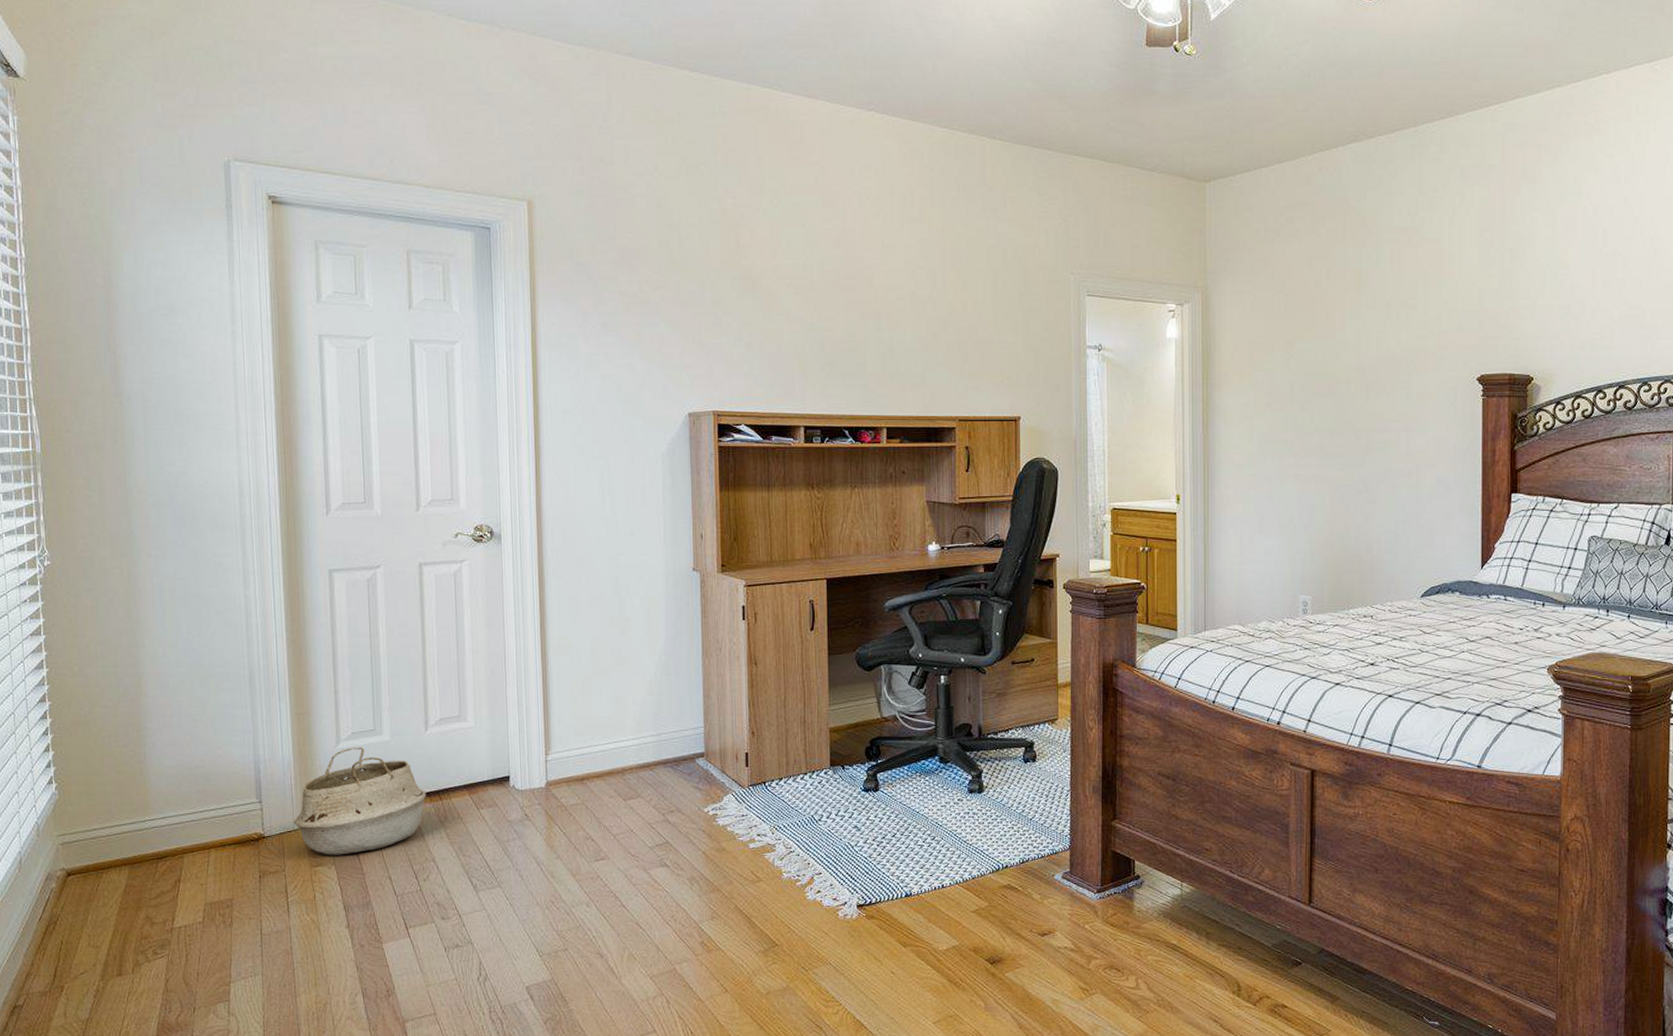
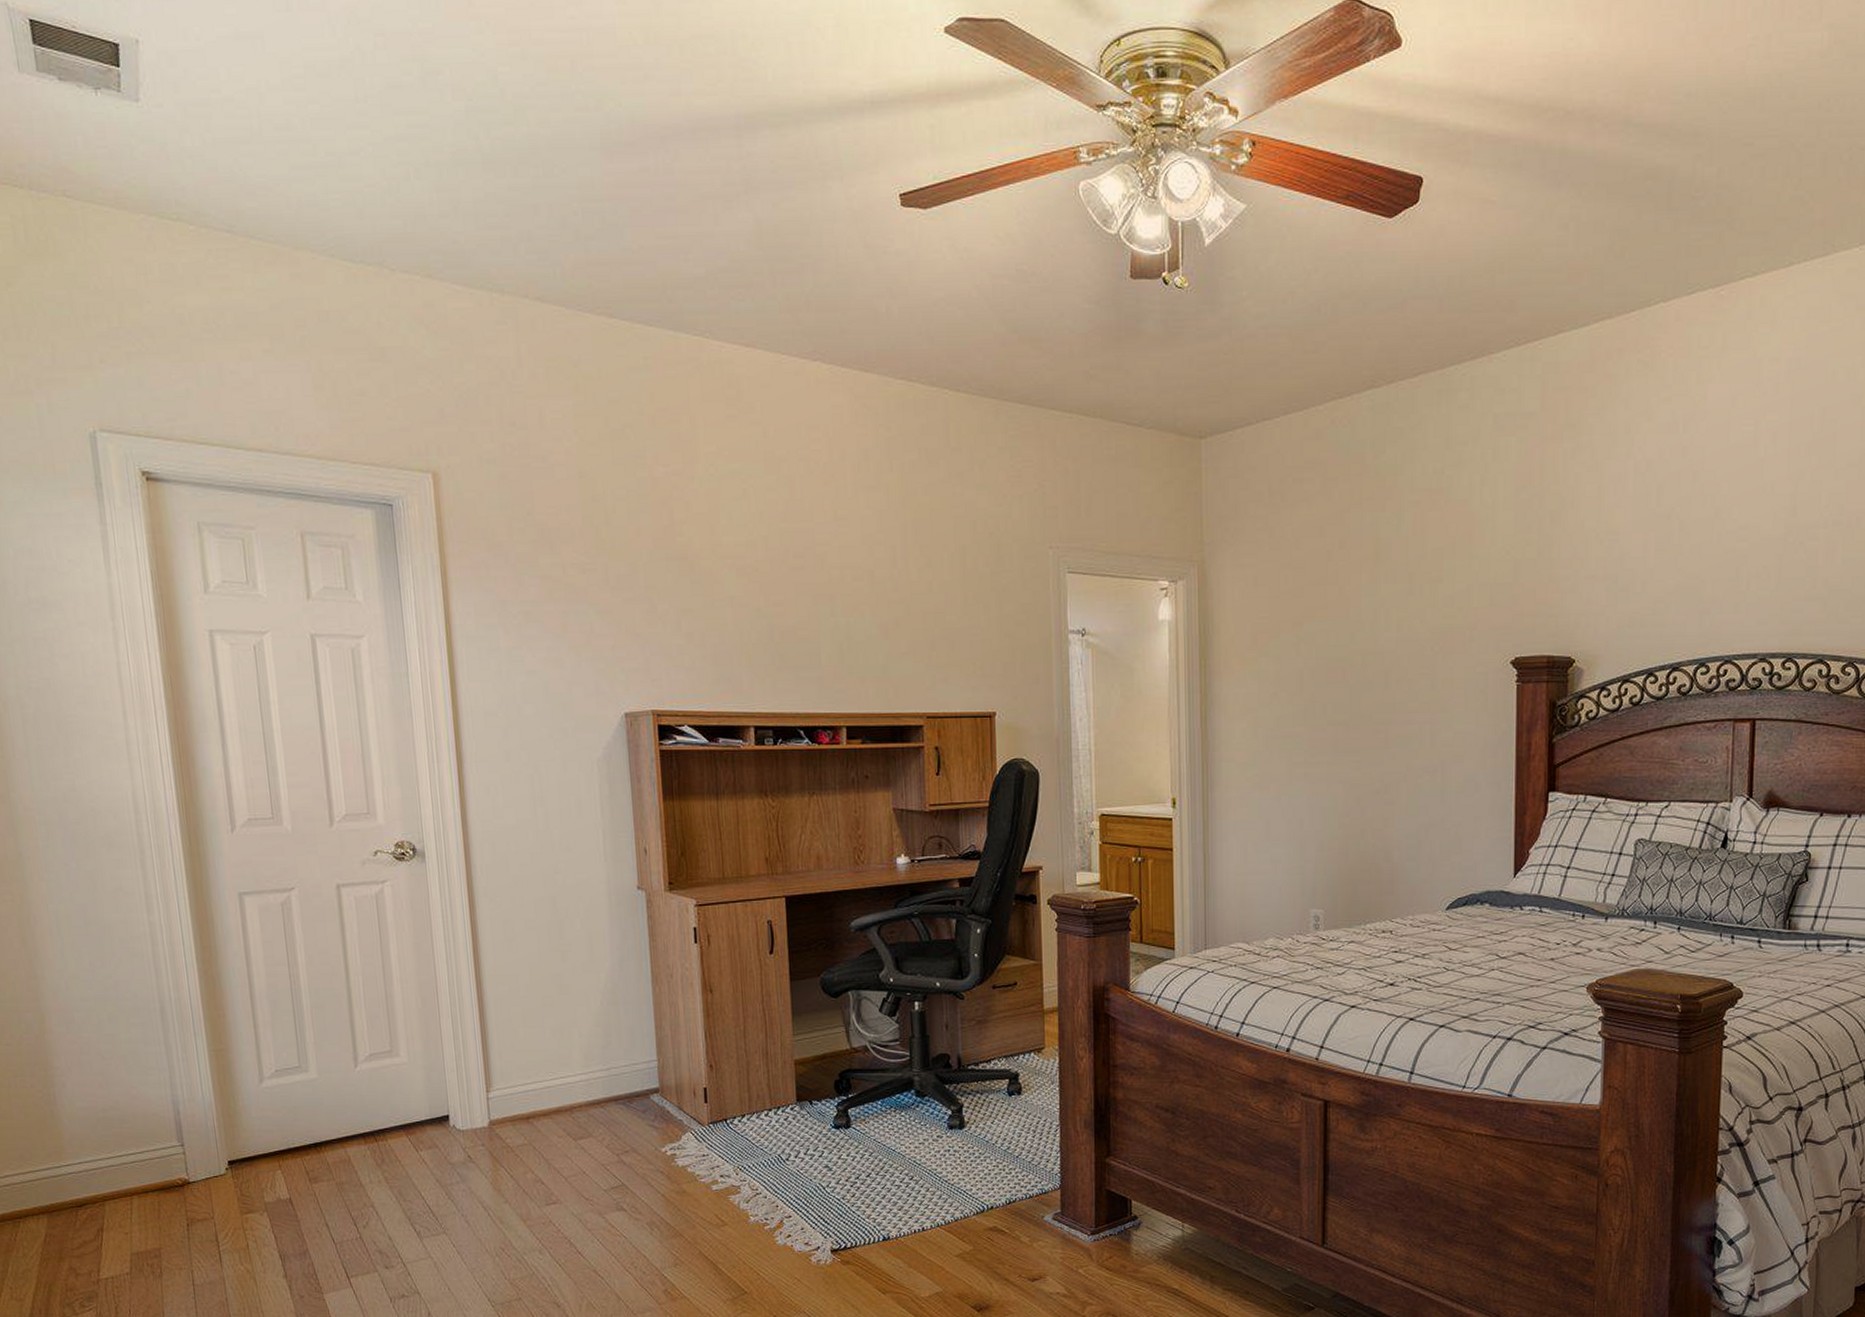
woven basket: present [293,748,426,855] -> none [219,1086,360,1201]

